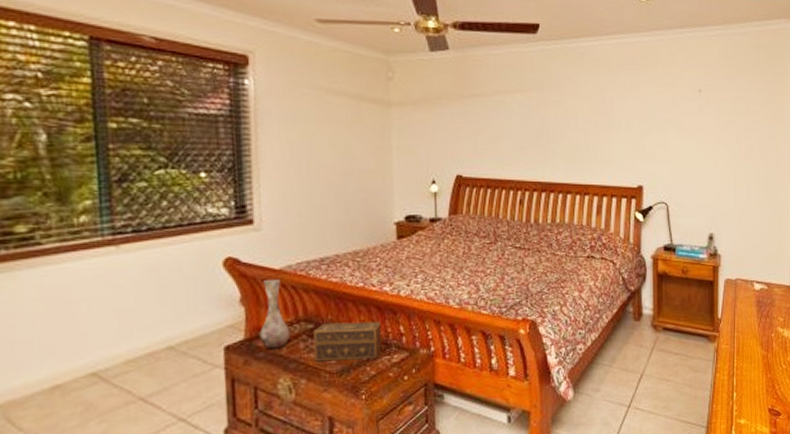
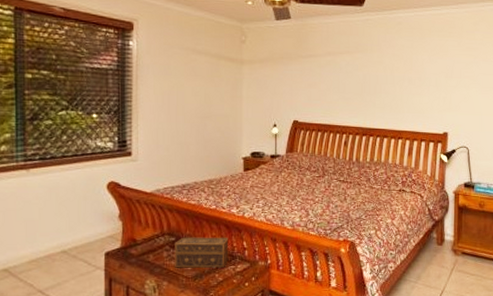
vase: present [260,280,291,351] -> none [133,201,157,258]

